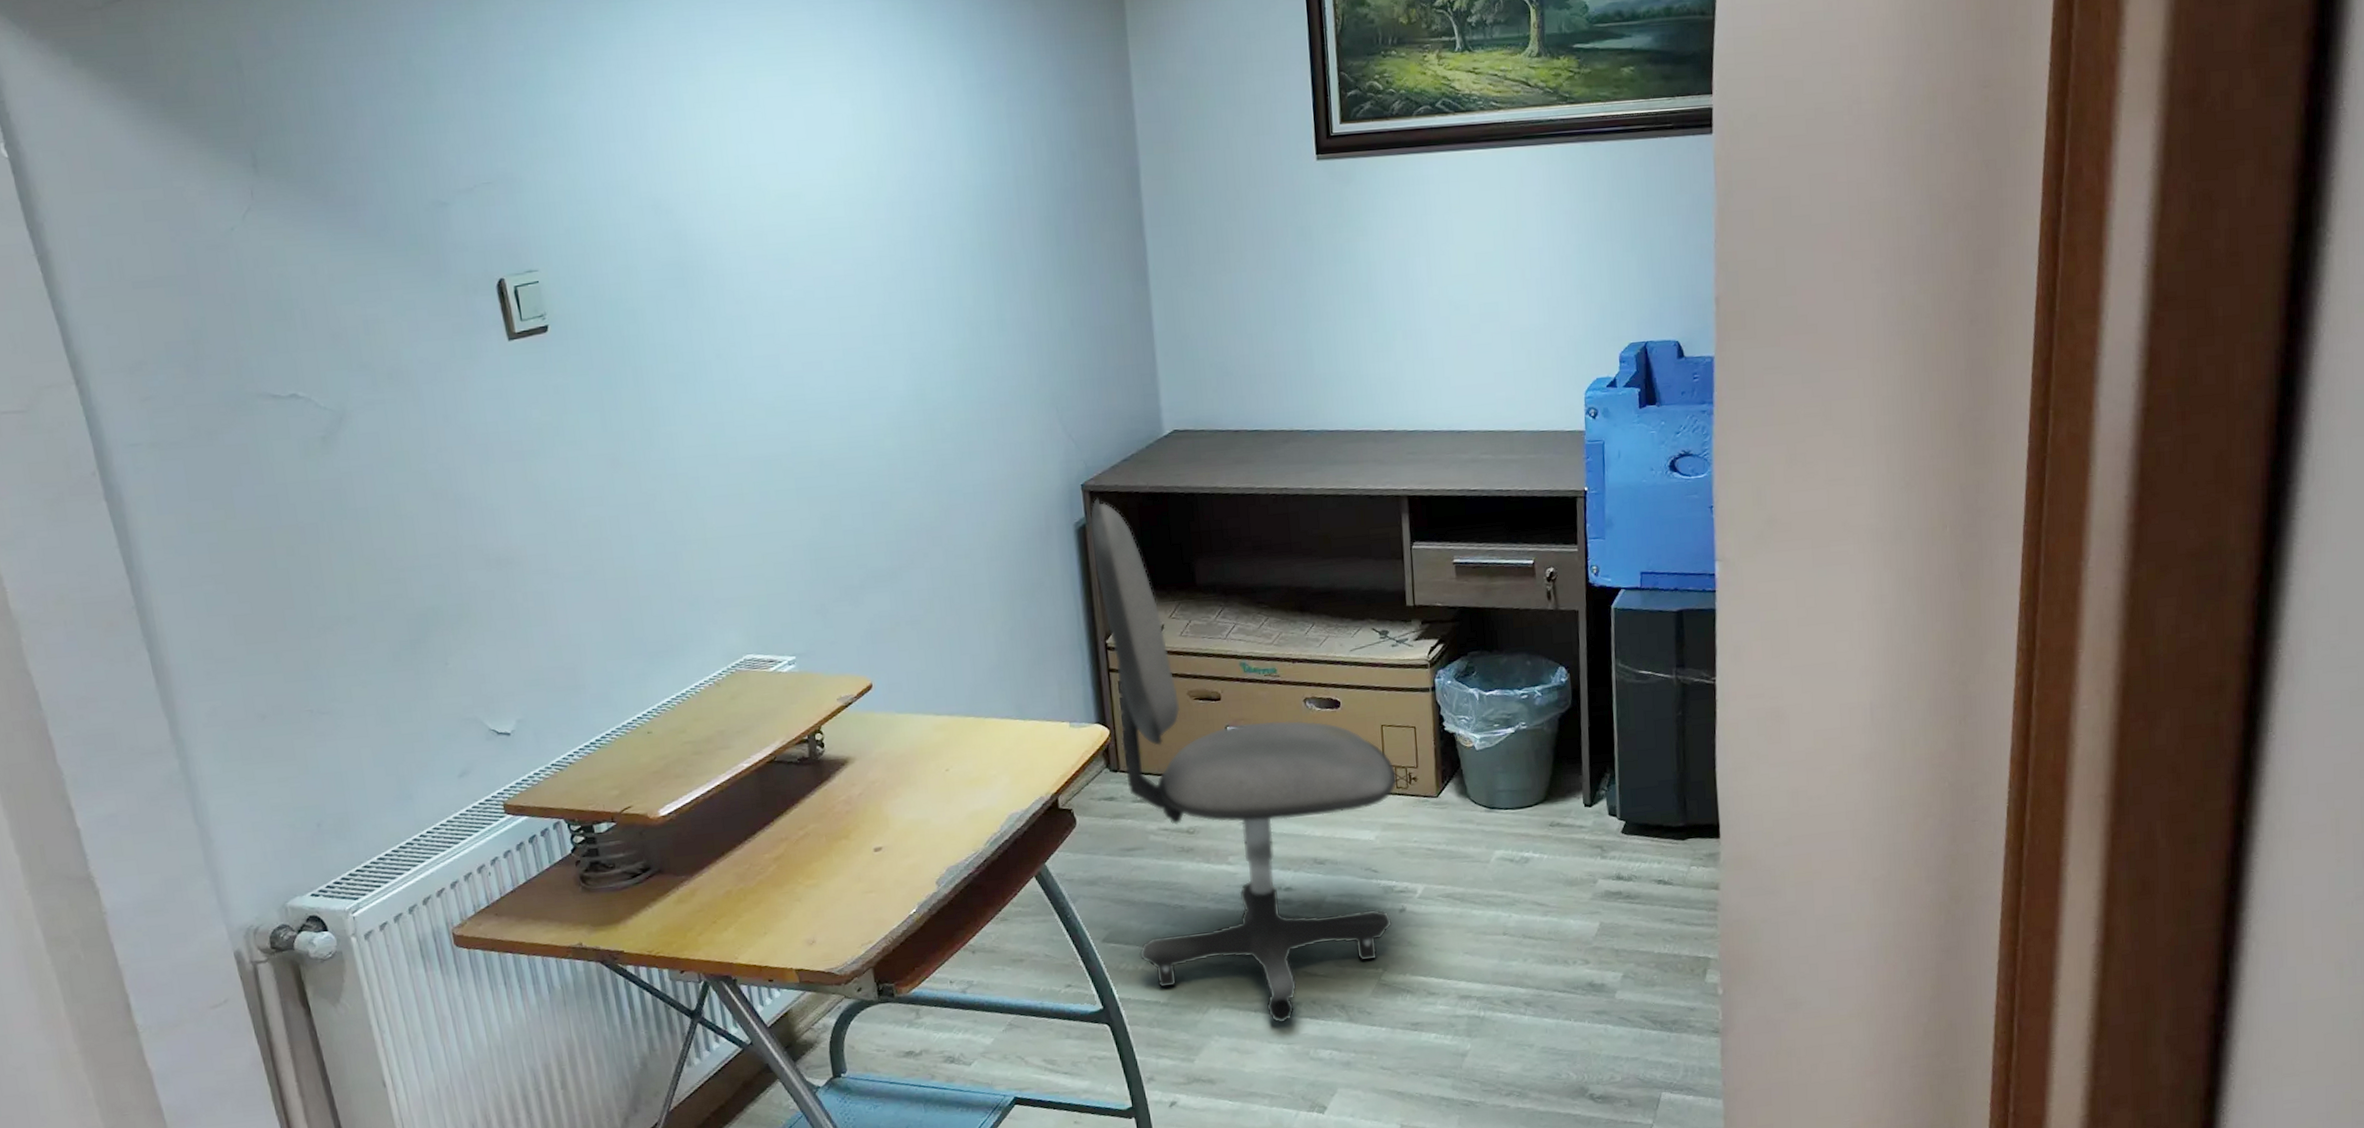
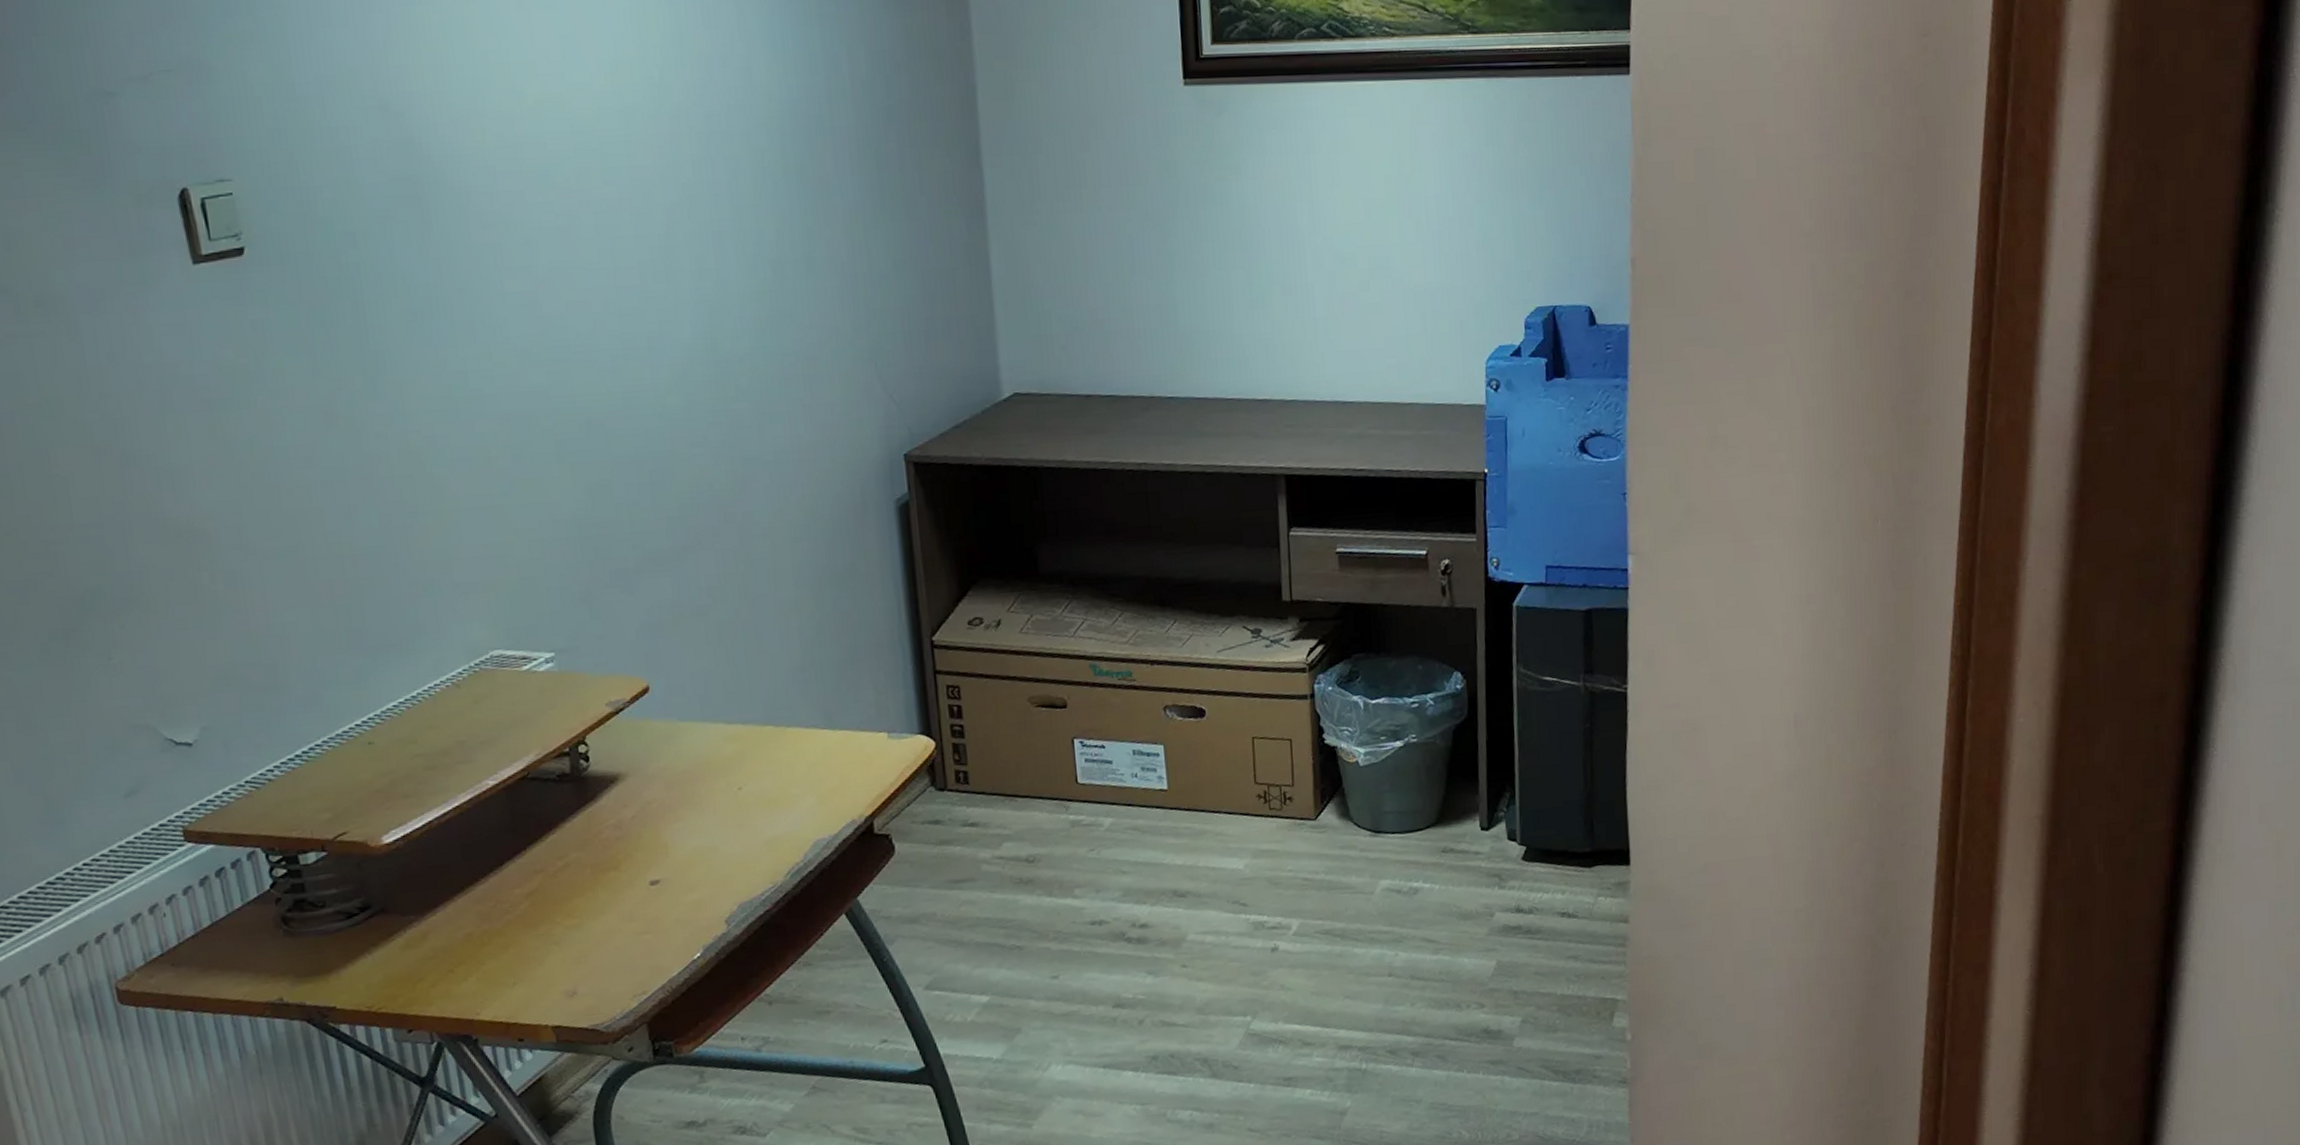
office chair: present [1090,498,1397,1024] -> none [914,470,1270,1081]

